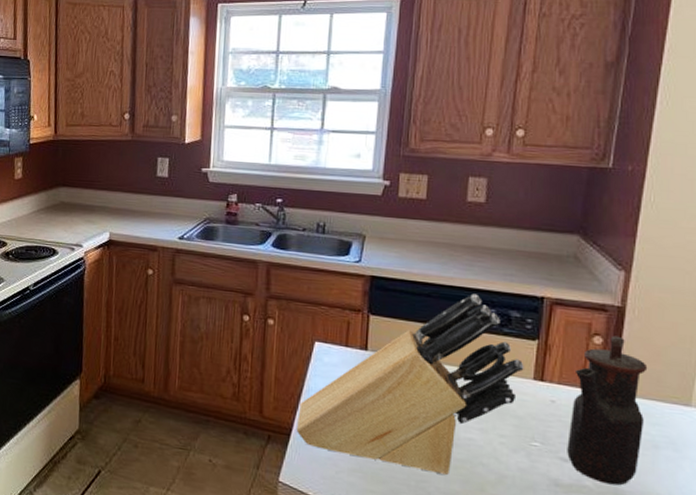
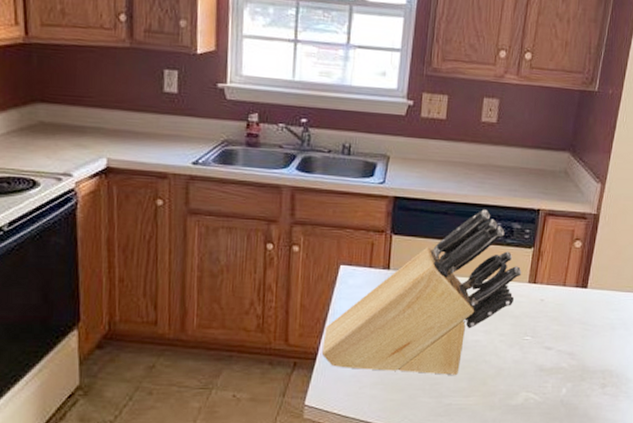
teapot: present [567,335,648,486] -> none [550,239,612,363]

